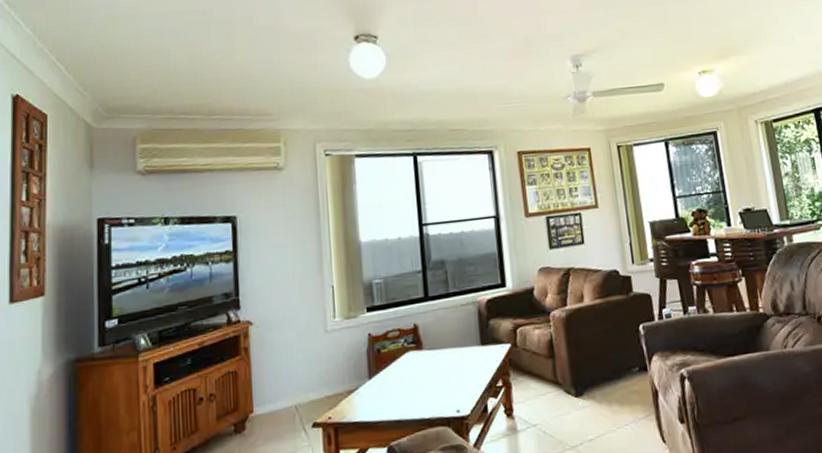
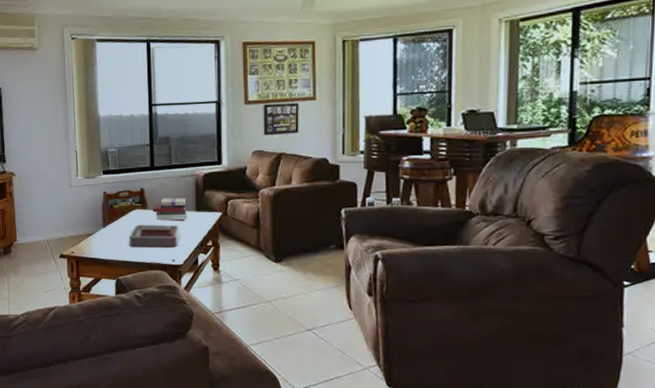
decorative tray: none [402,365,464,401] -> present [129,225,180,247]
books: none [429,330,471,363] -> present [152,198,187,221]

